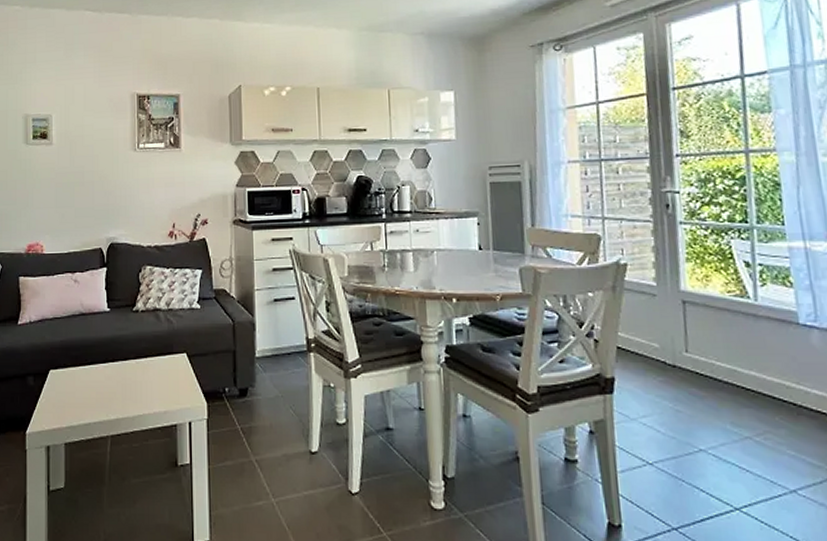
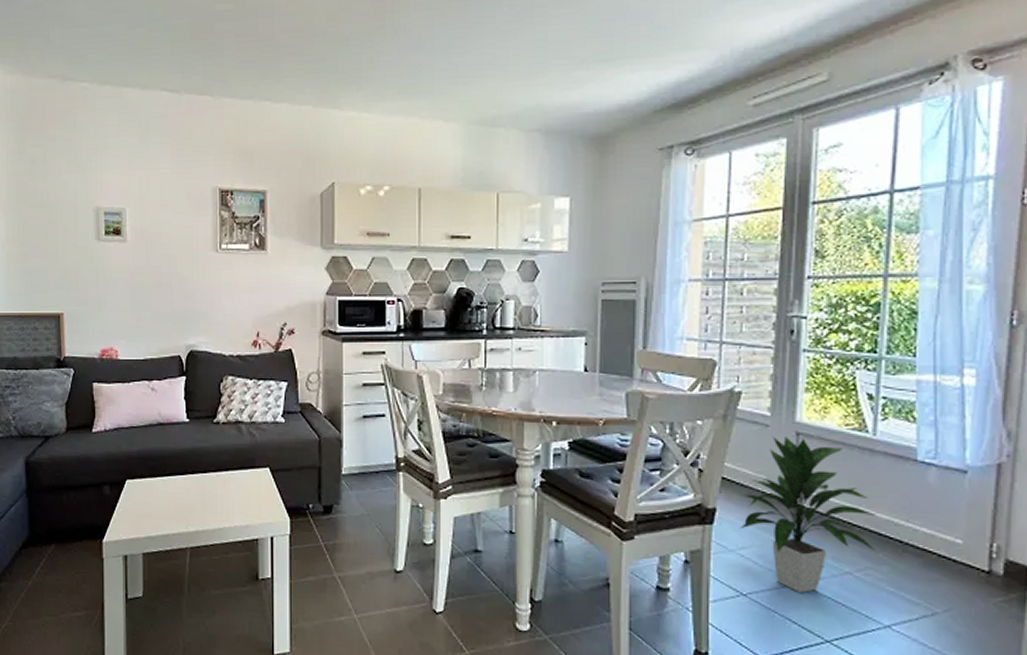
indoor plant: none [633,305,773,459] -> present [737,437,877,593]

